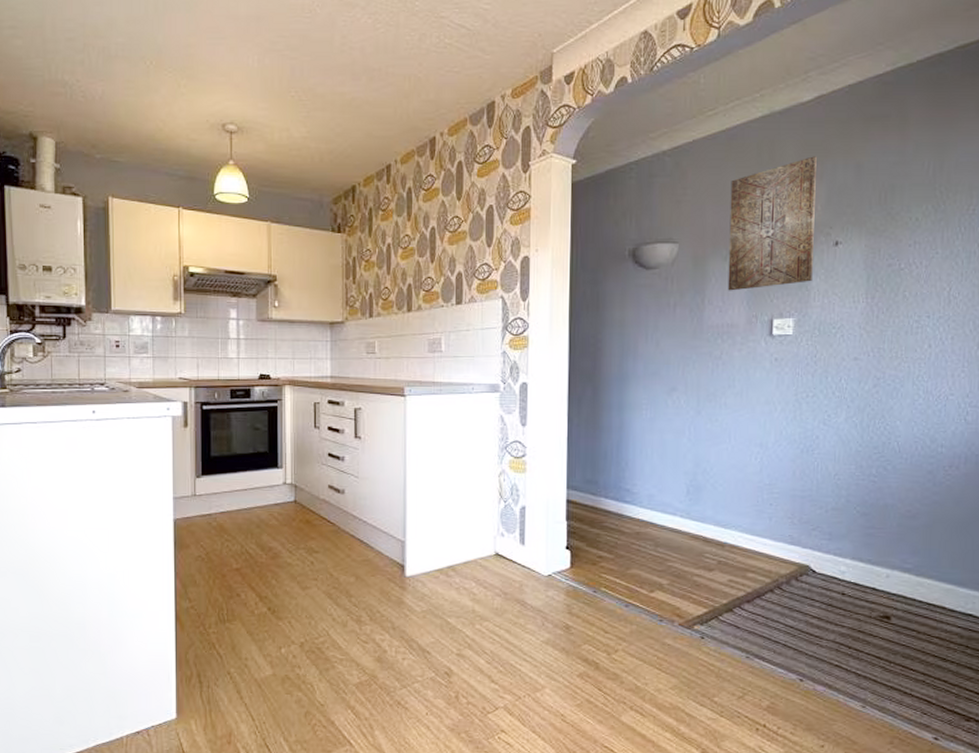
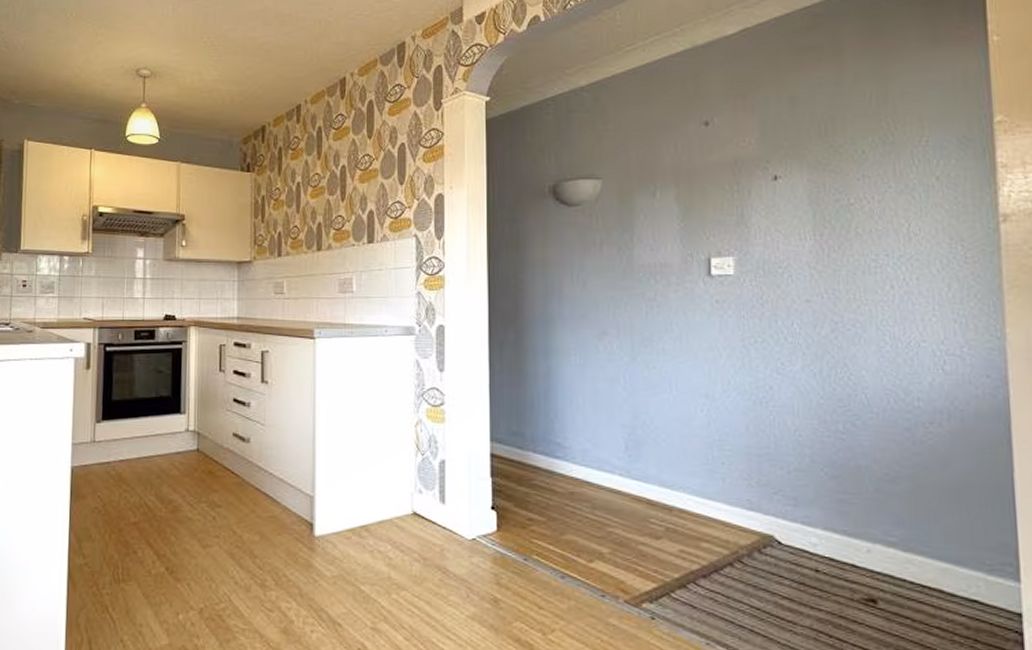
wall art: present [727,156,817,291] -> none [655,89,751,228]

